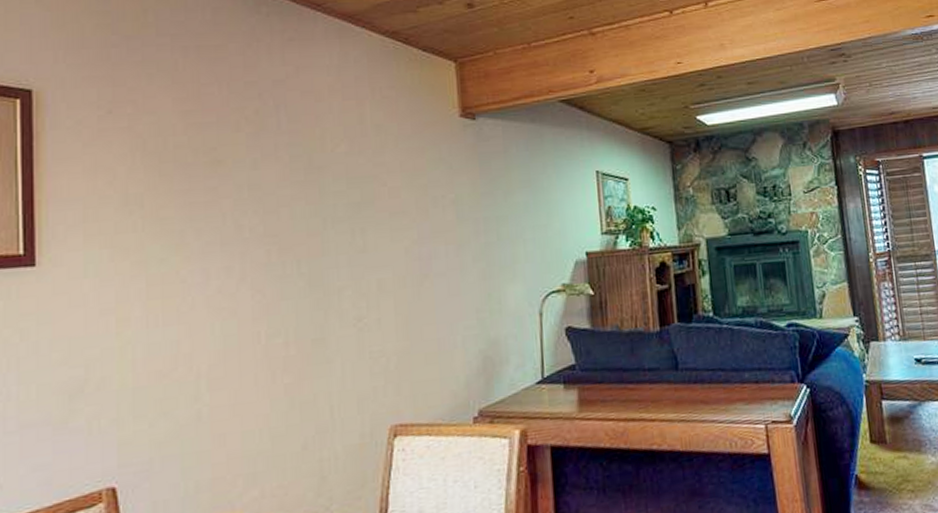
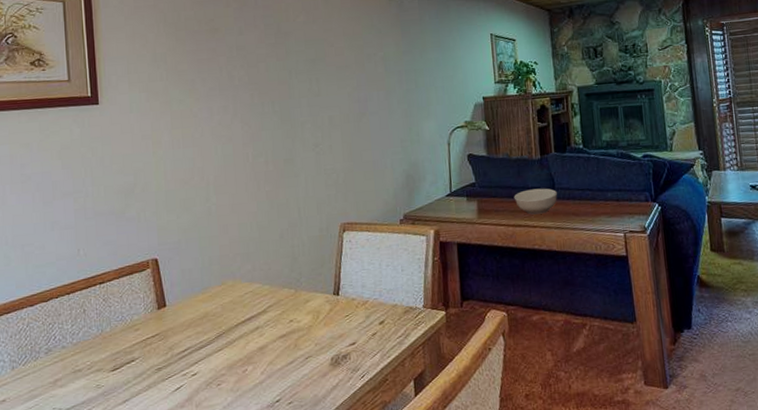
bowl: none [625,369,682,405] -> present [513,188,558,215]

